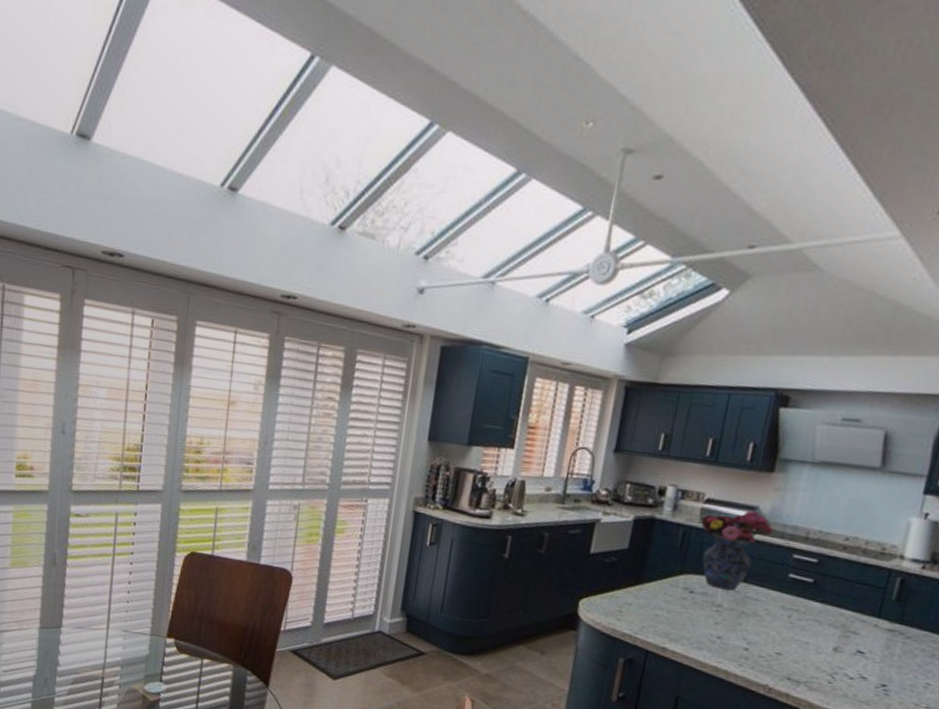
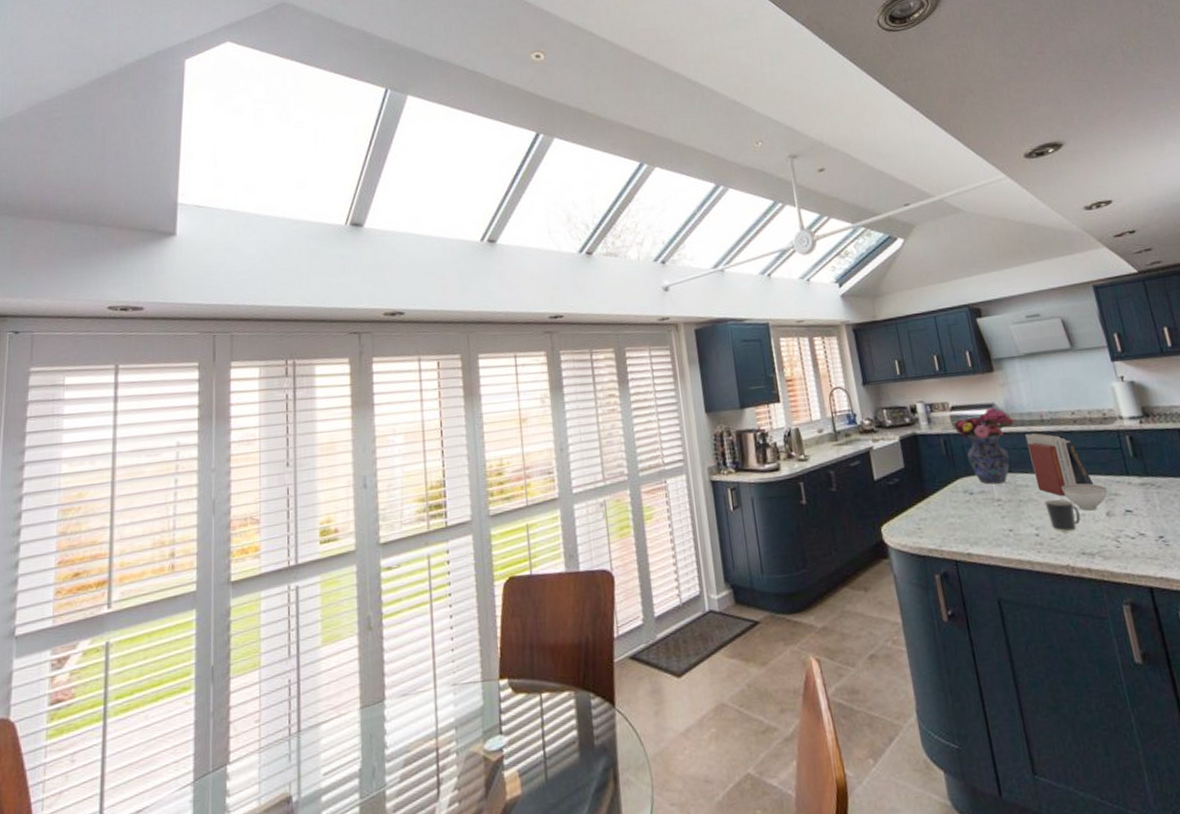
mug: none [765,619,805,657] -> present [1044,499,1081,533]
books: none [768,547,835,620] -> present [1025,432,1094,497]
bowl: none [794,609,848,642] -> present [1061,483,1107,511]

